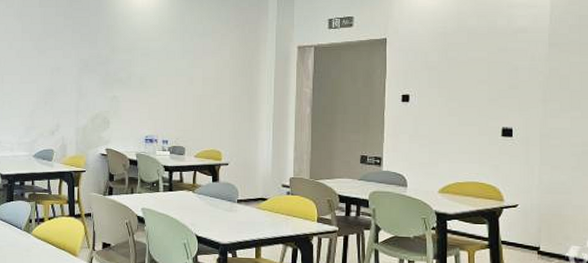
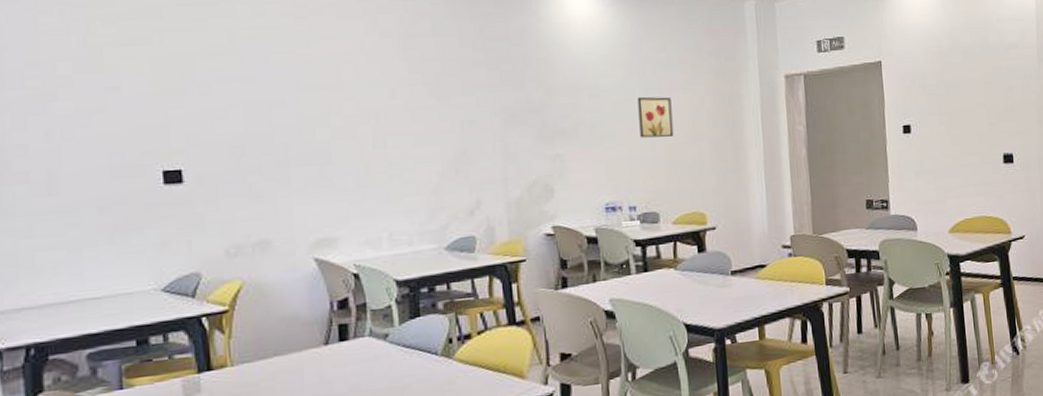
wall art: none [176,57,202,90] -> present [637,96,674,138]

